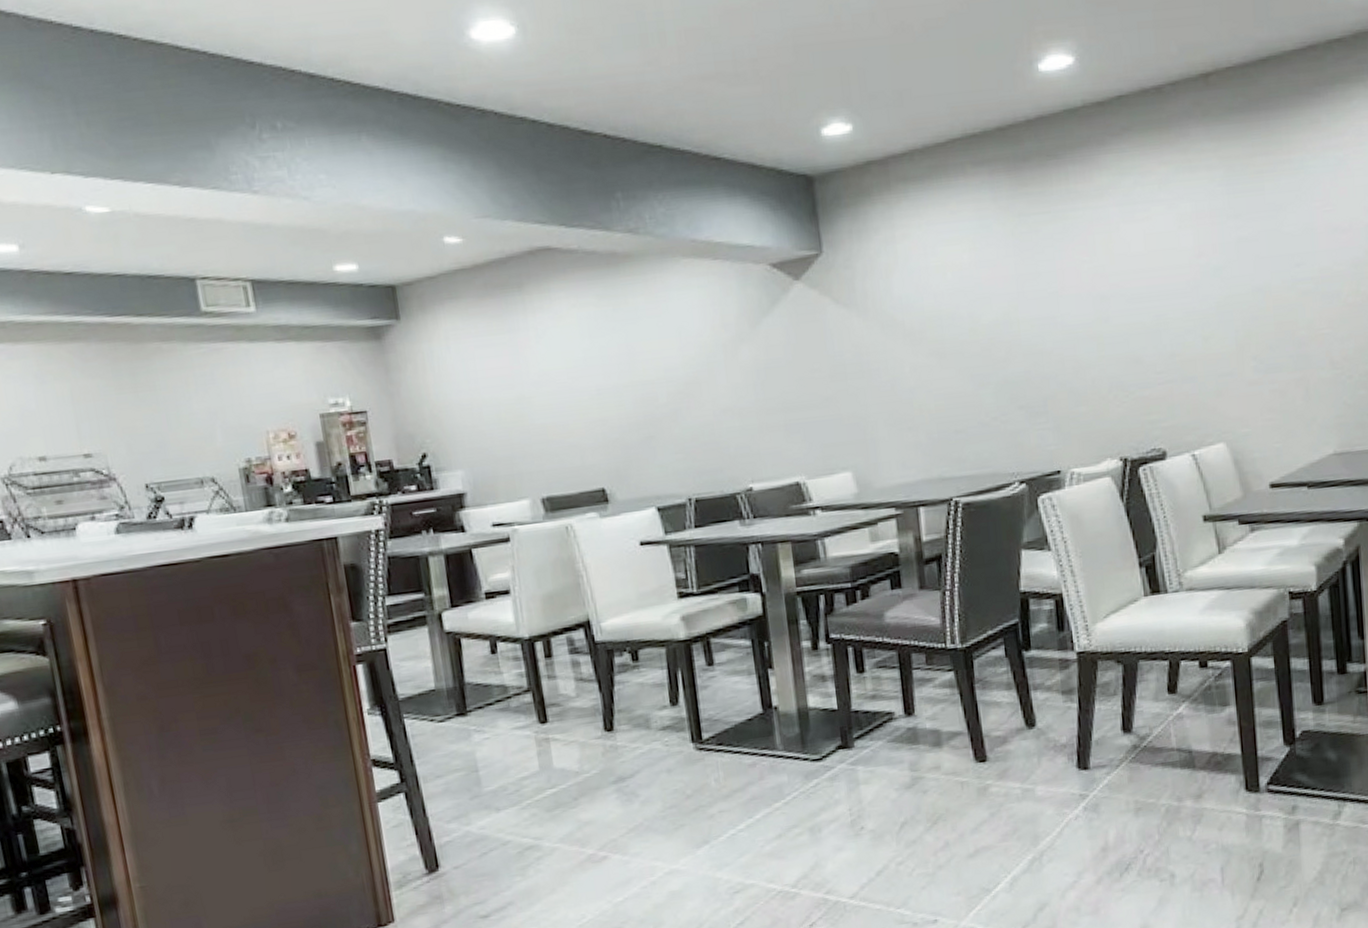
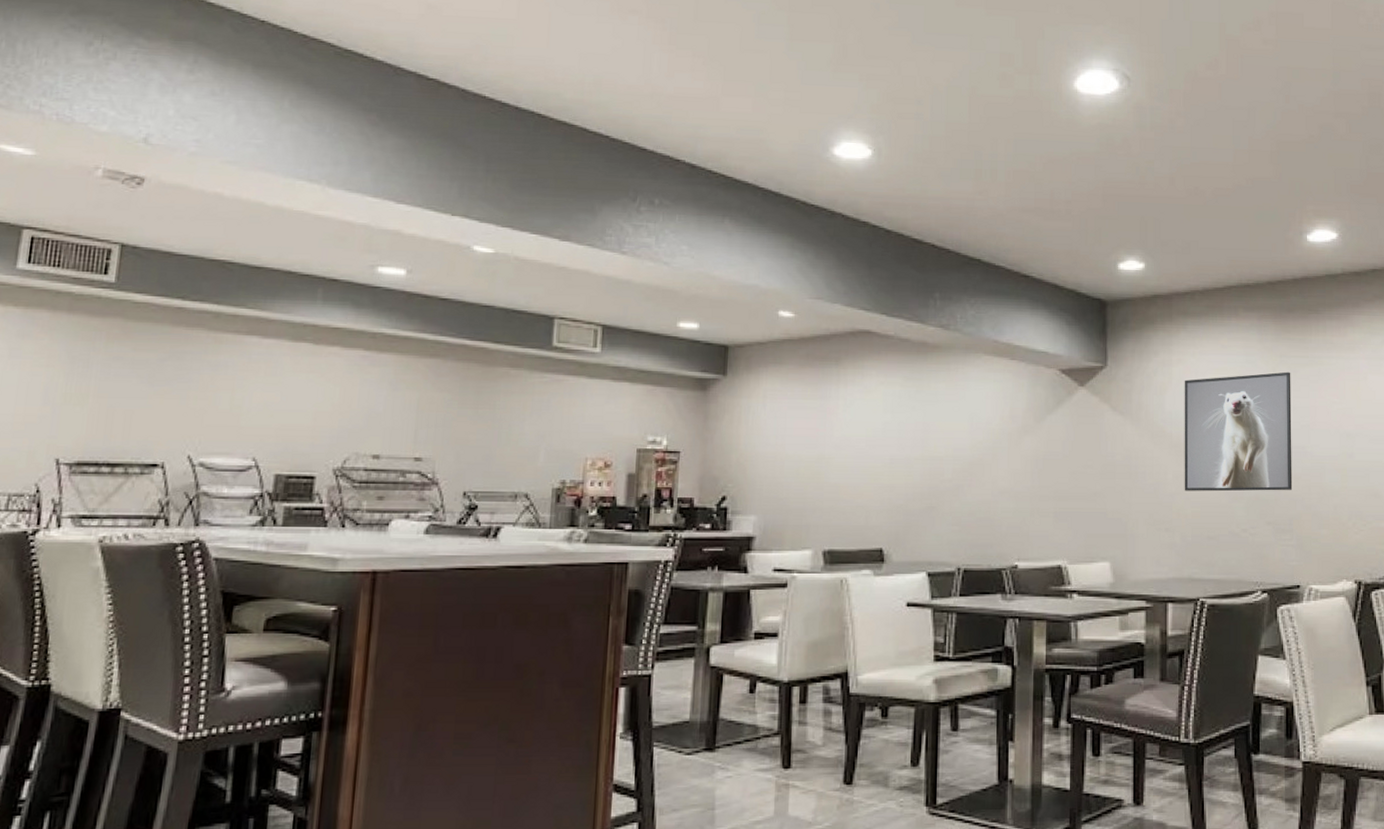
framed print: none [911,232,1044,384] -> present [1184,371,1293,492]

